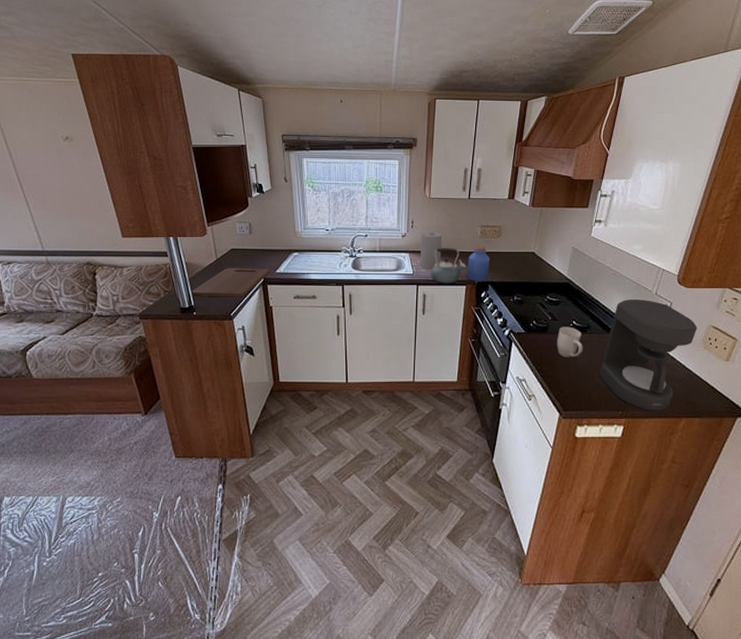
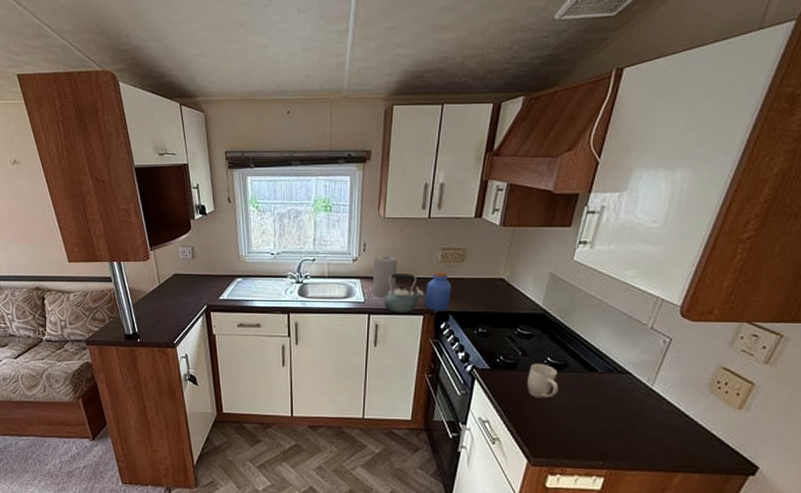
cutting board: present [191,267,270,297] -> none [135,293,213,325]
coffee maker: present [599,300,698,412] -> none [577,334,704,464]

